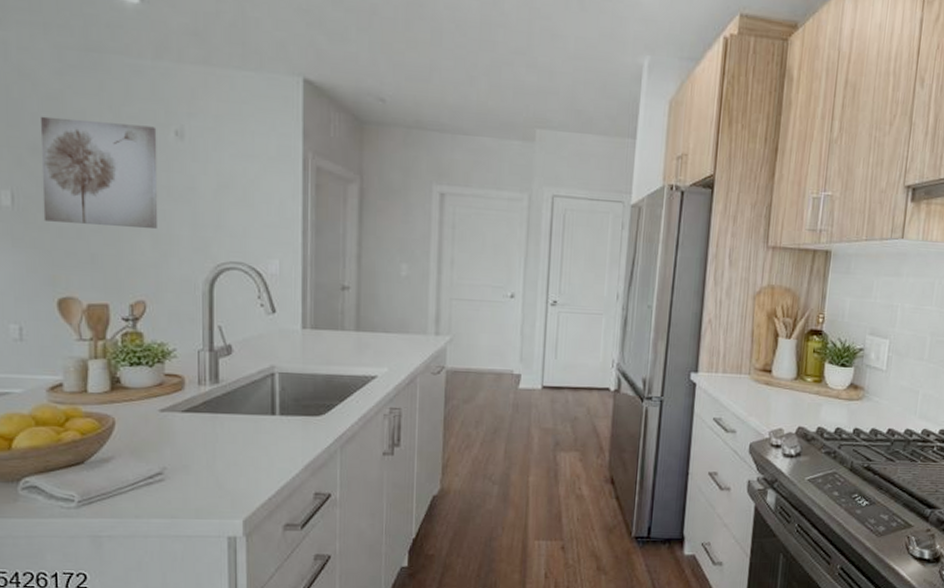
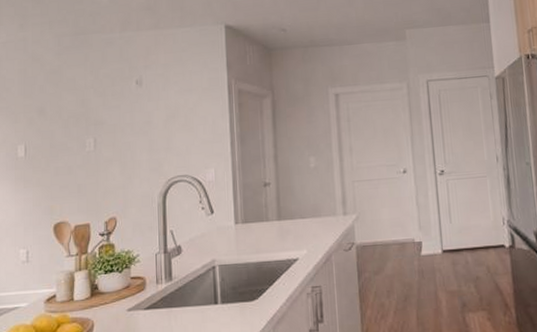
wall art: present [40,116,158,230] -> none [45,80,125,164]

